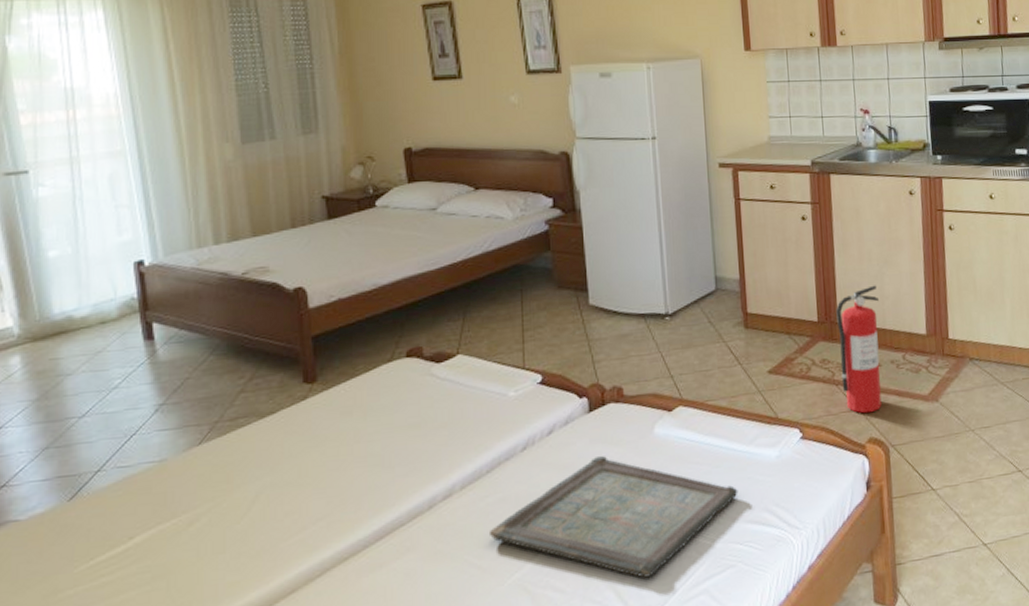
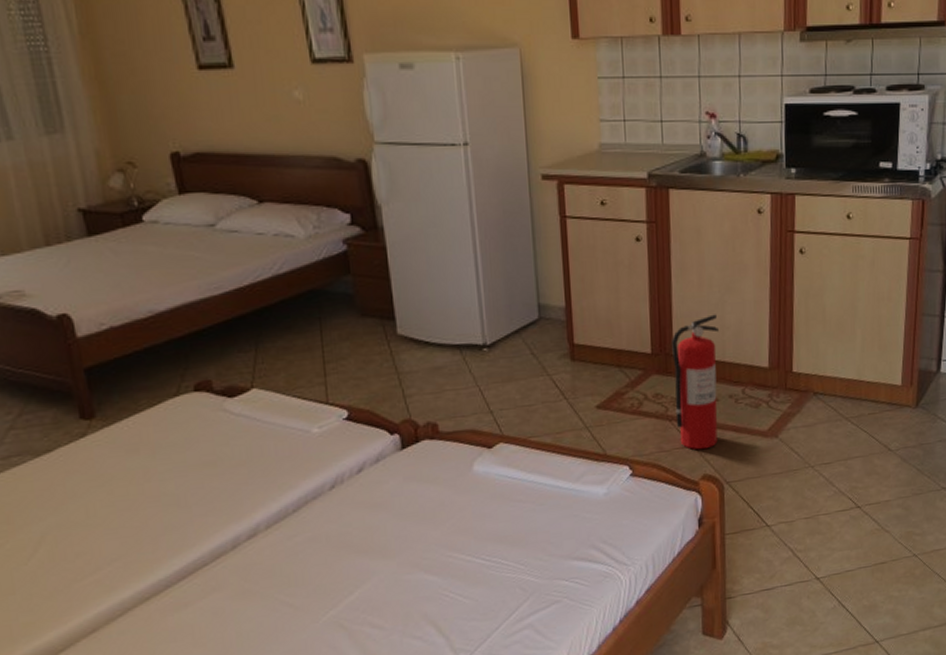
serving tray: present [488,456,738,578] -> none [299,494,564,614]

